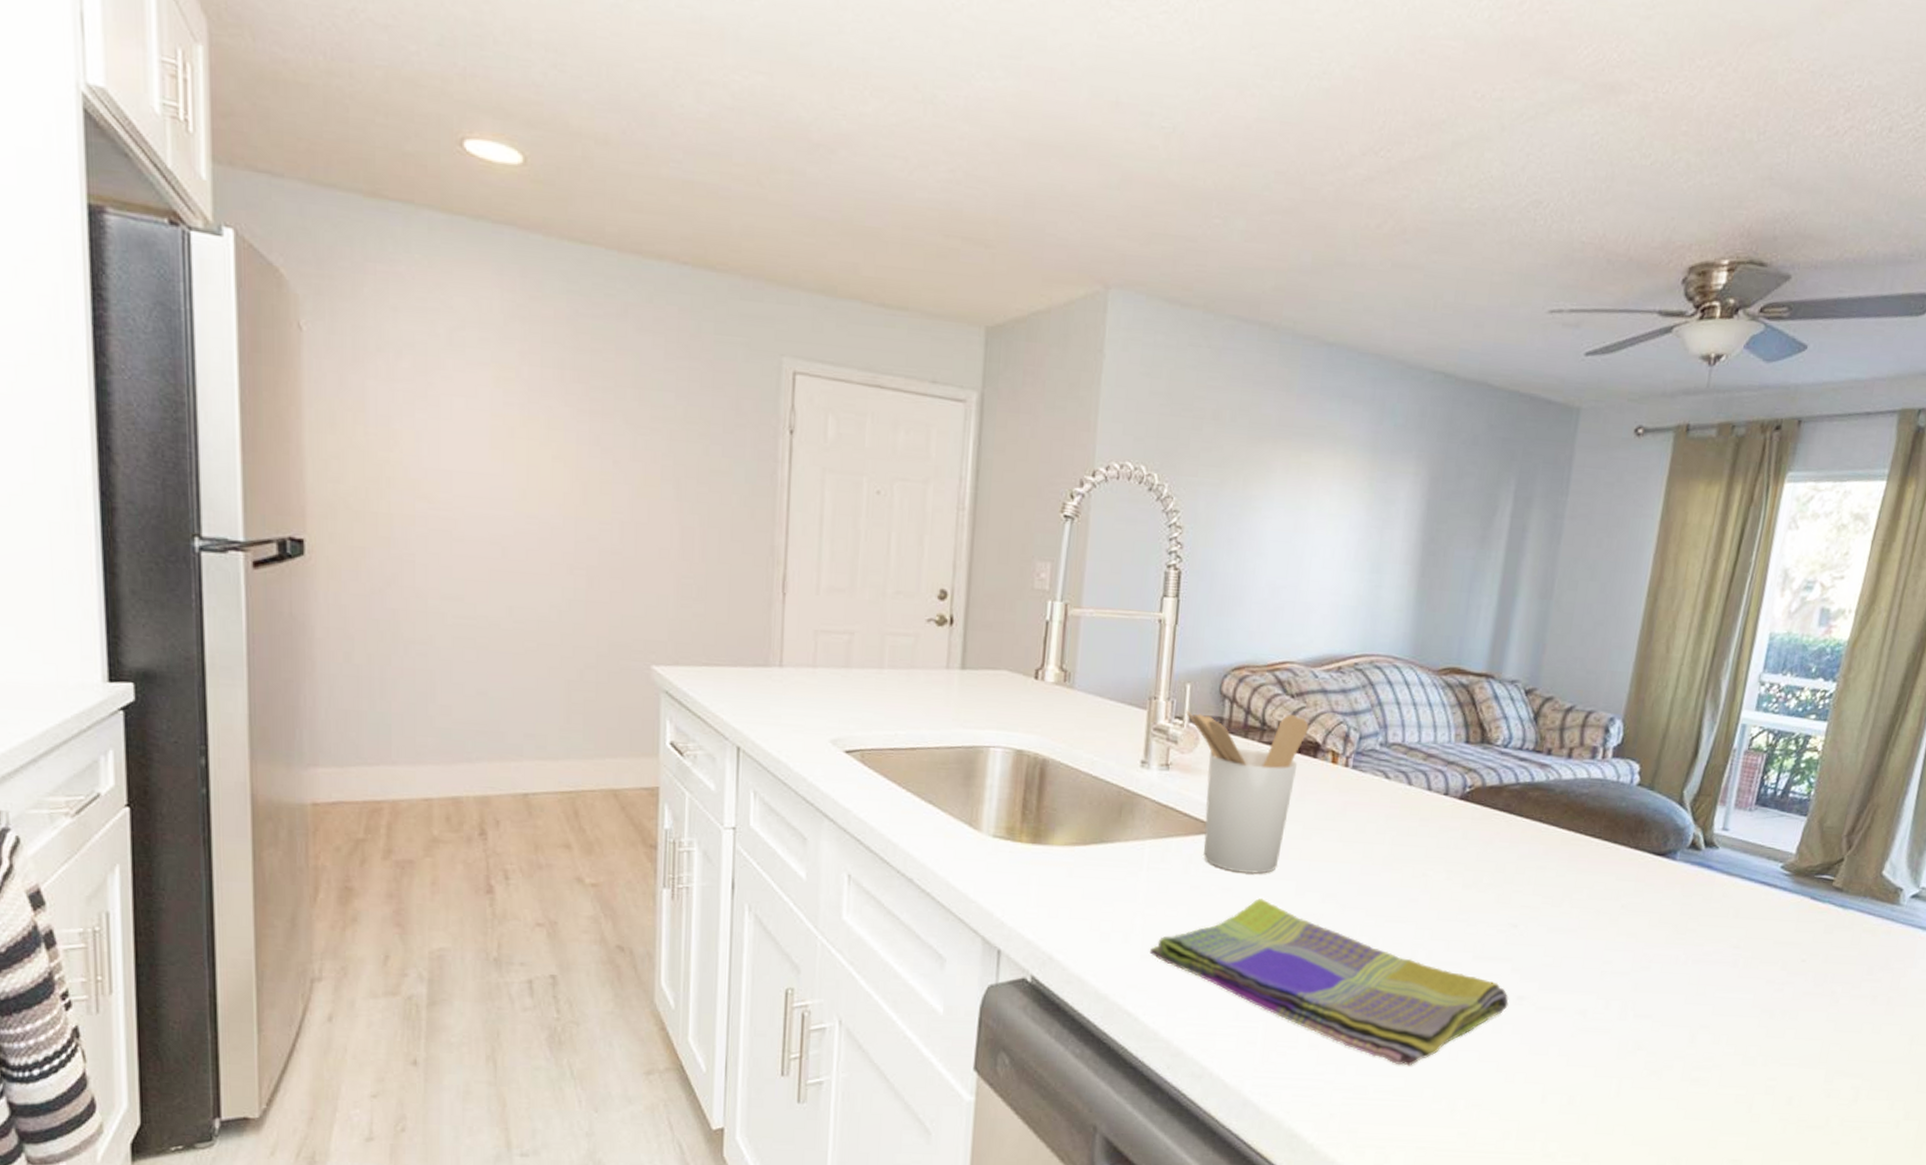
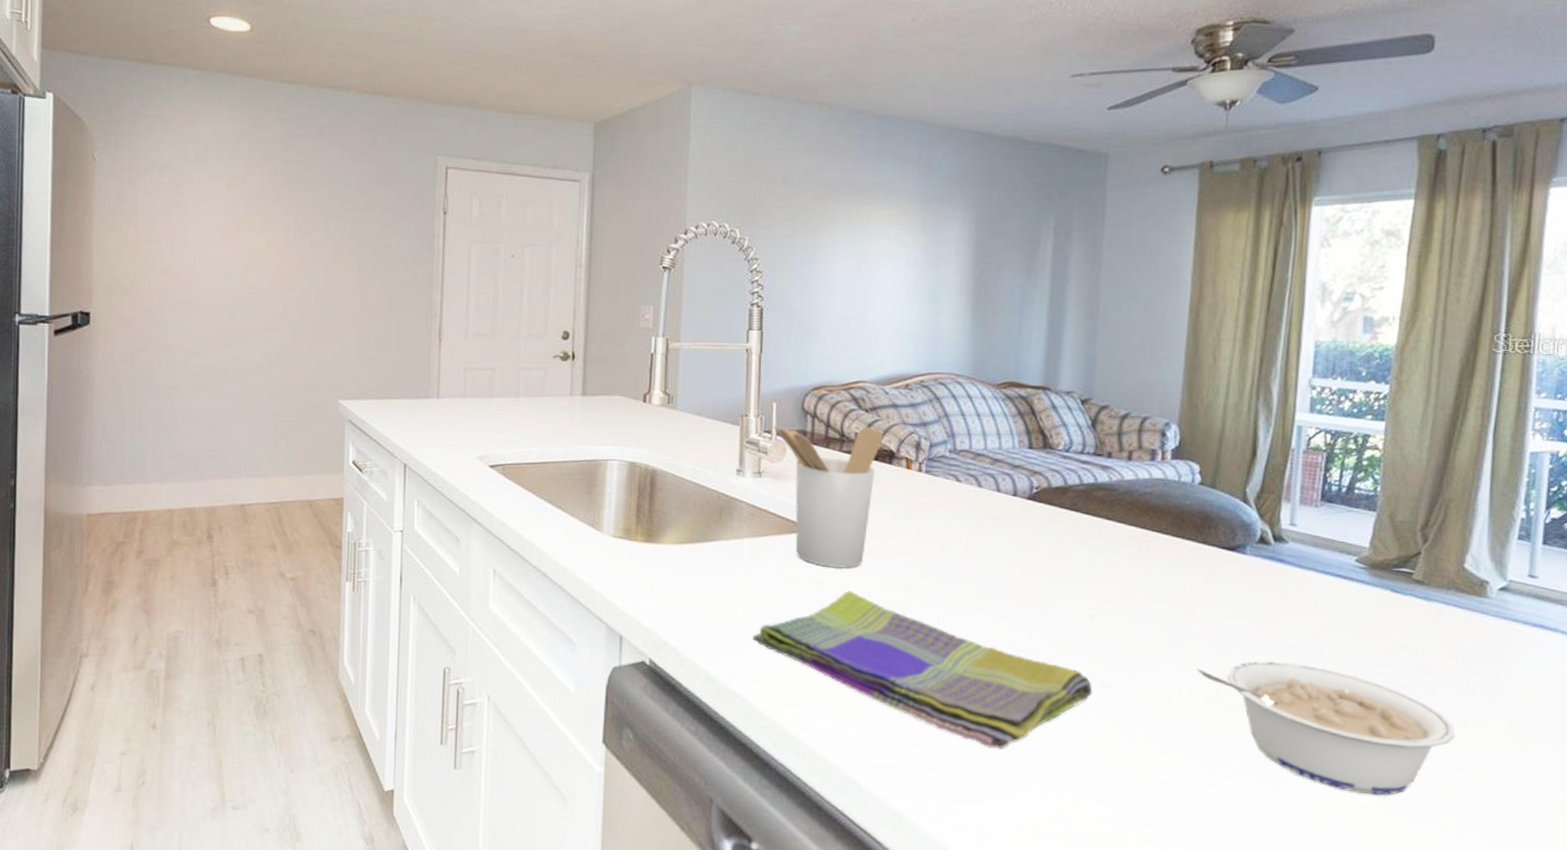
legume: none [1614,970,1852,1103] -> present [1196,661,1455,796]

